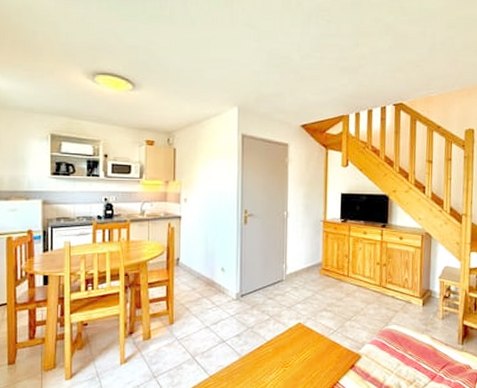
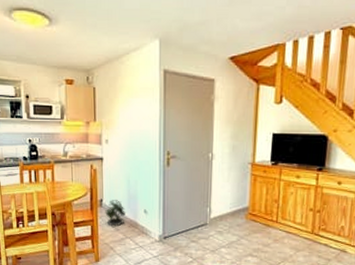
potted plant: none [181,258,202,287] -> present [105,200,125,228]

